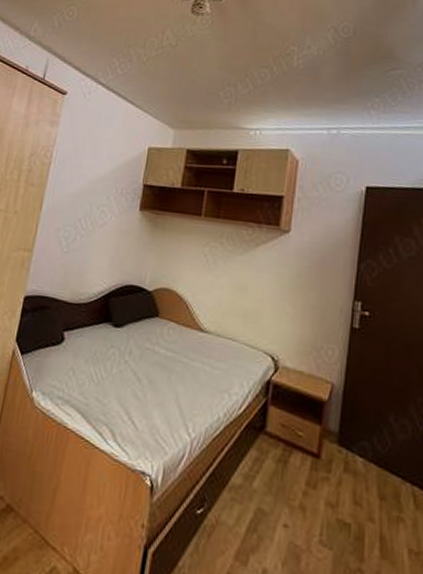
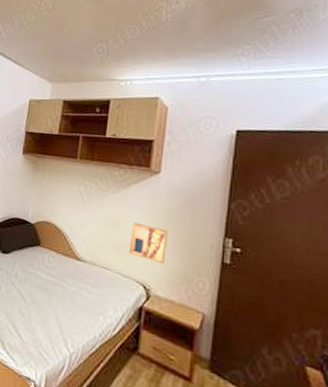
wall art: none [256,286,297,332] -> present [129,222,168,265]

